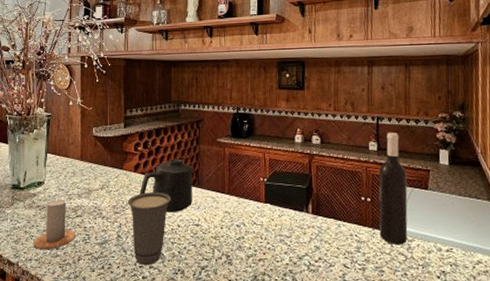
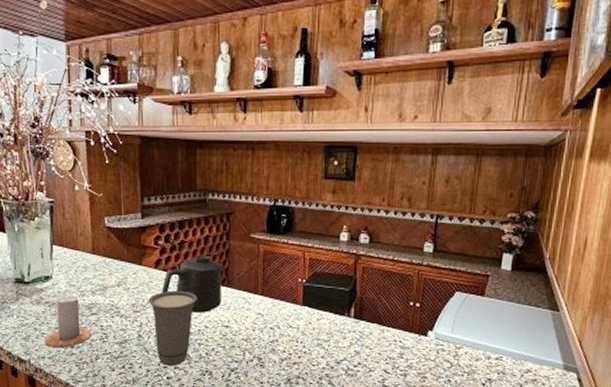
wine bottle: present [379,132,408,245] -> none [425,232,464,352]

